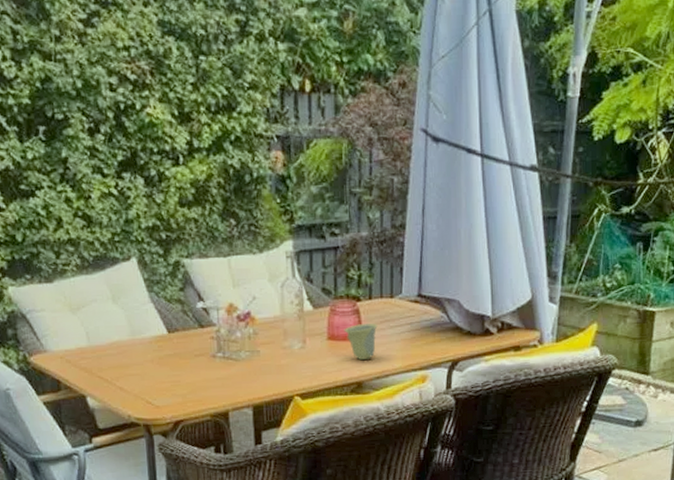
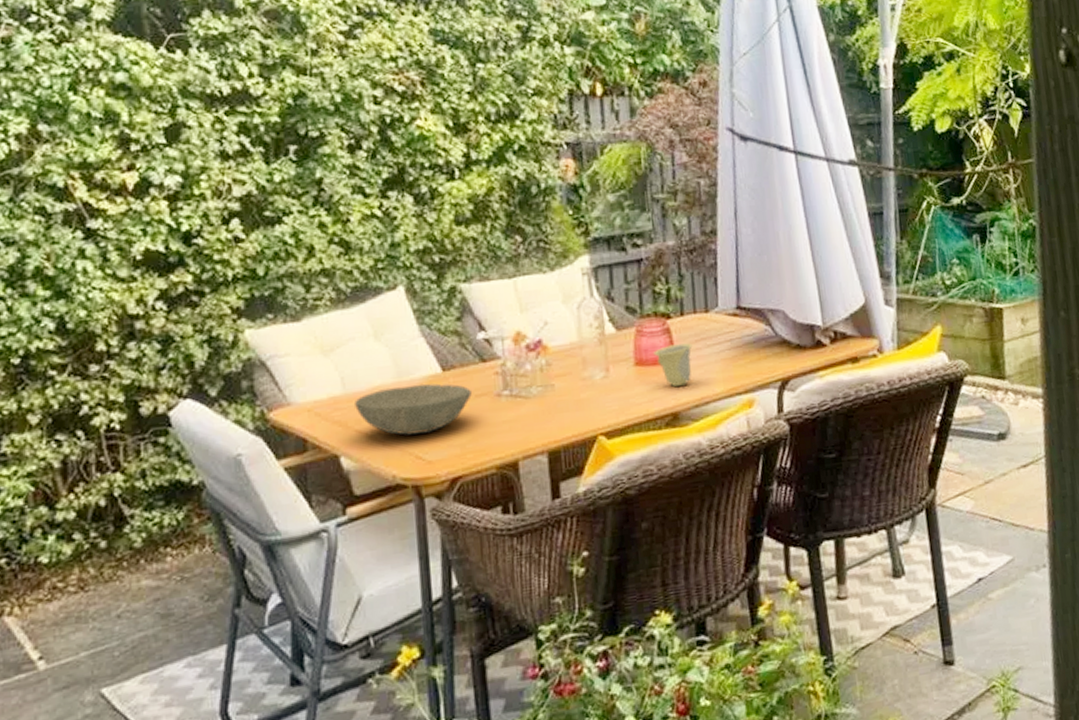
bowl: none [97,342,192,384] -> present [355,383,472,435]

